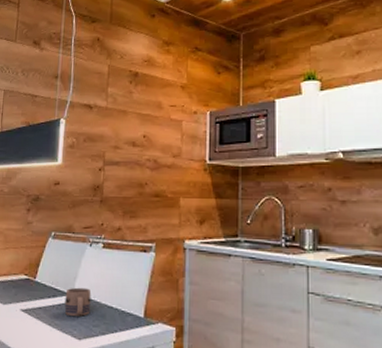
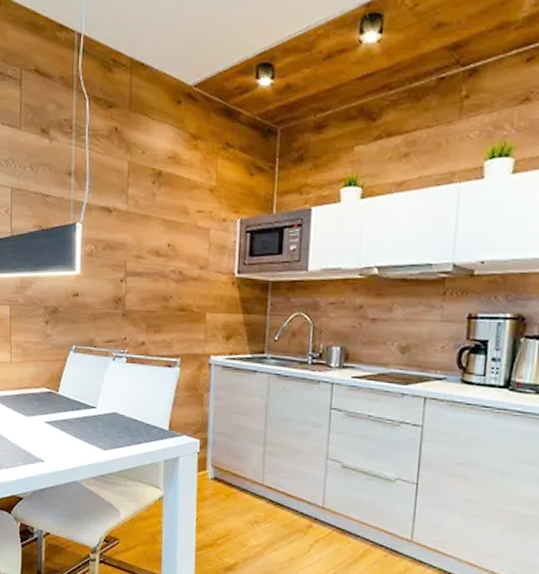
mug: present [64,287,92,316] -> none [89,401,116,429]

